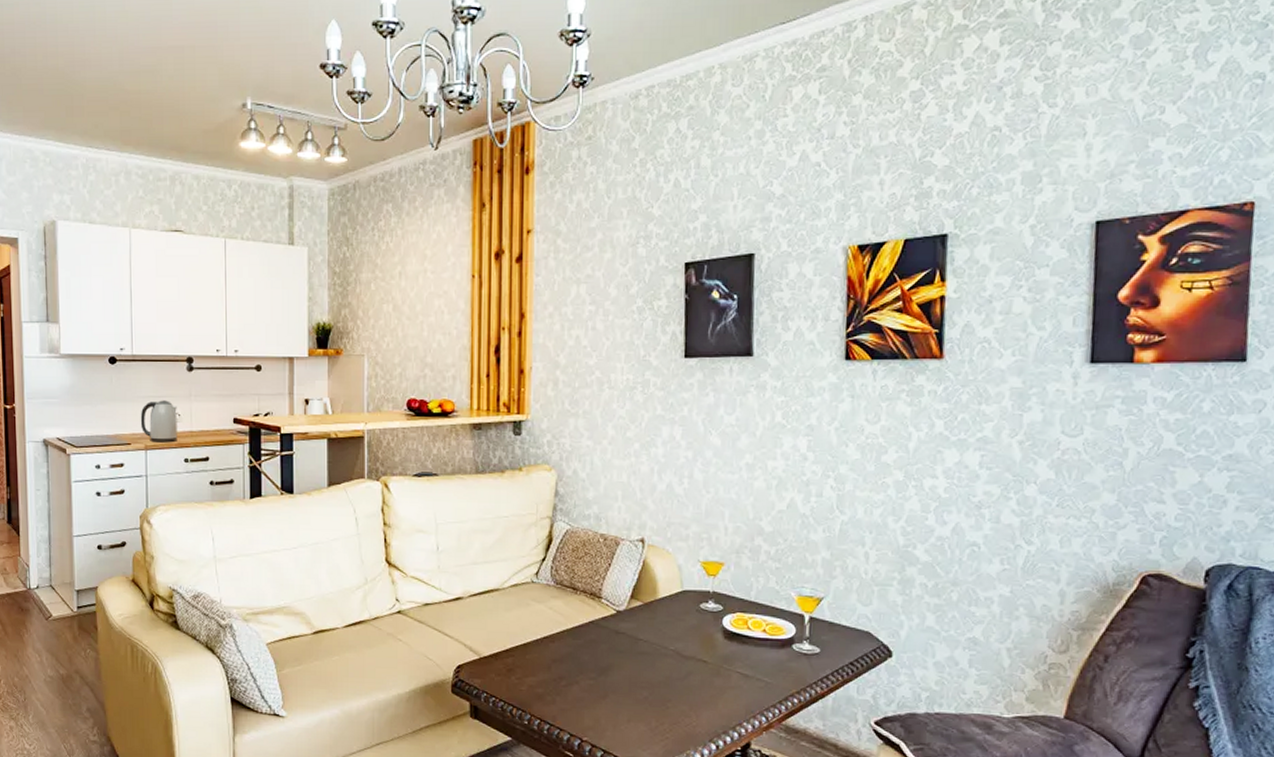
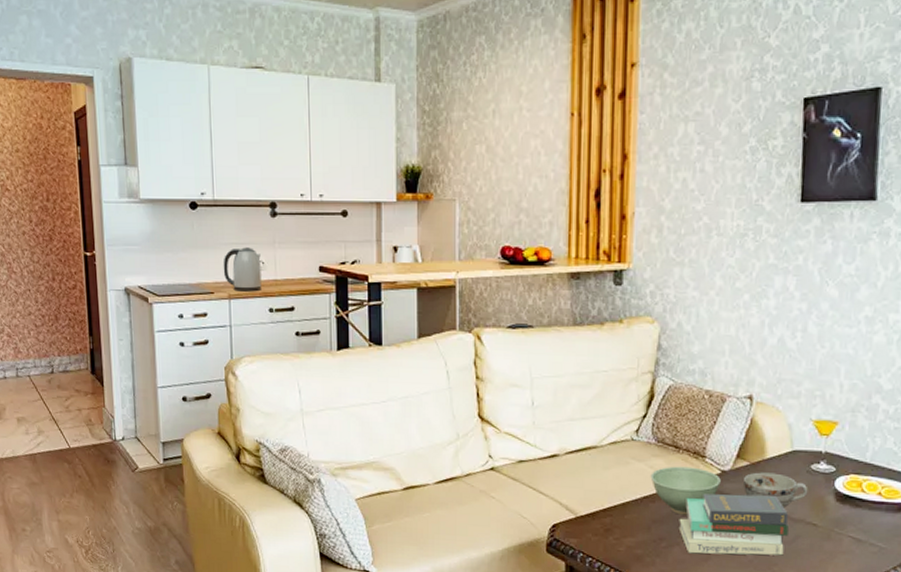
bowl: none [550,607,616,654] -> present [650,466,721,515]
books: none [577,633,681,692] -> present [678,493,789,556]
teacup: none [638,611,698,646] -> present [744,472,809,508]

